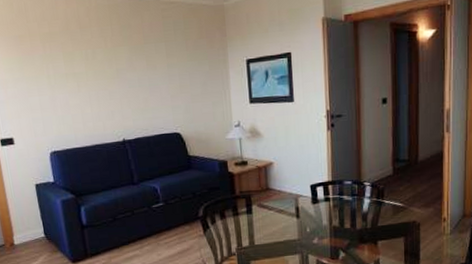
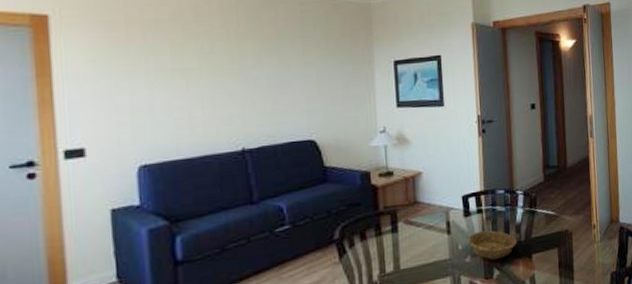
decorative bowl: none [315,216,363,243] -> present [468,230,517,260]

